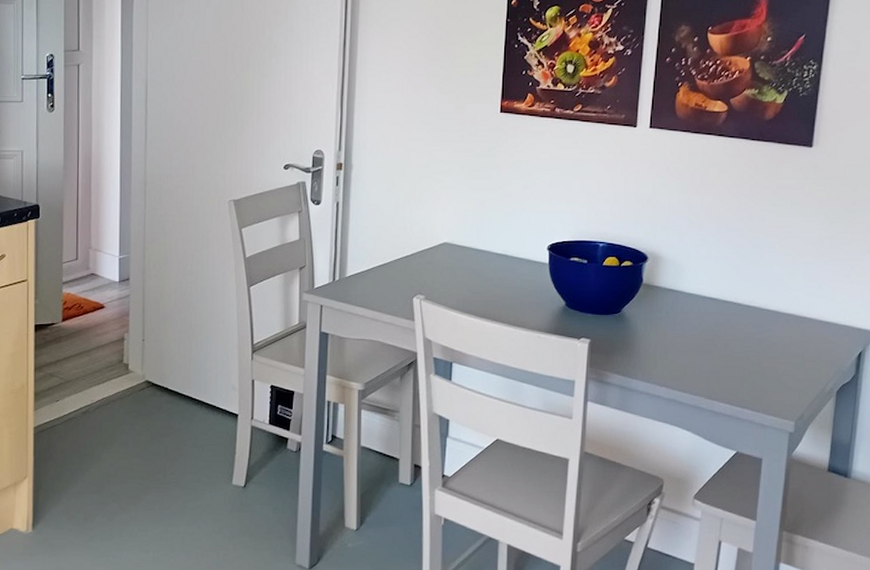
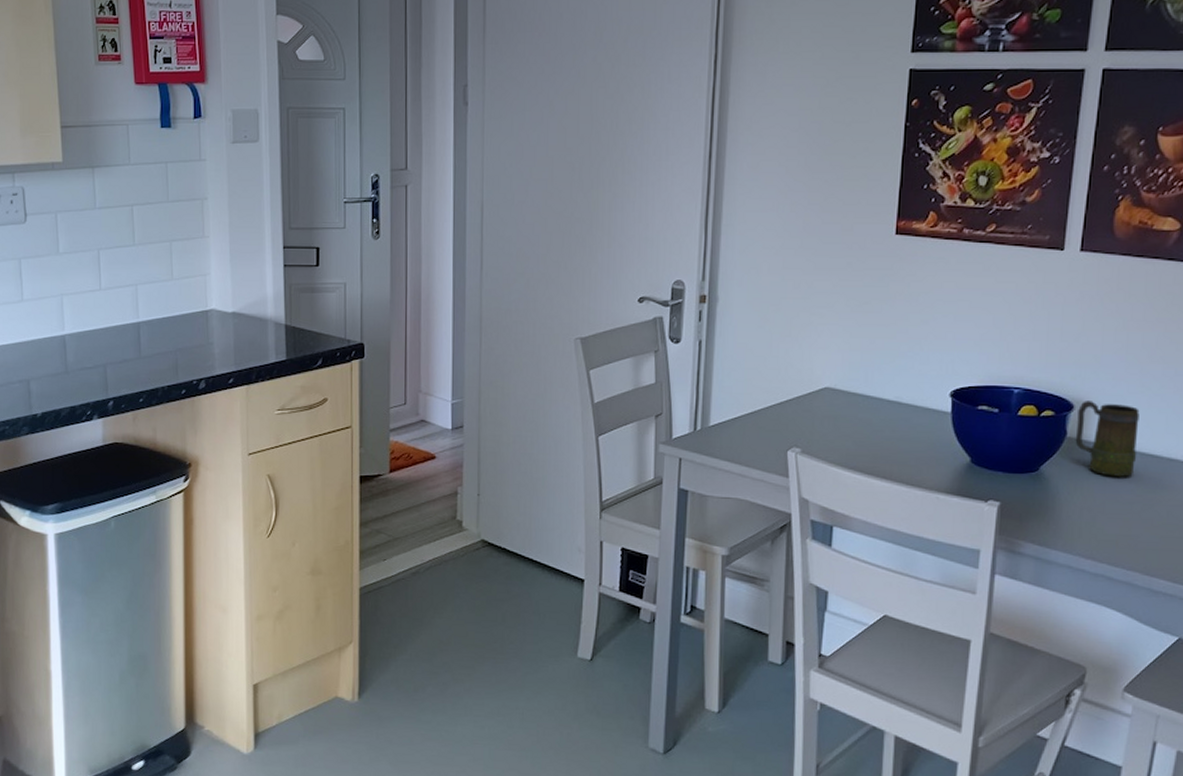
mug: none [649,253,700,317] -> present [1075,401,1140,477]

